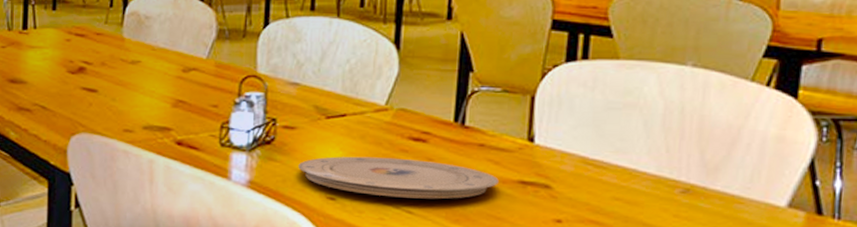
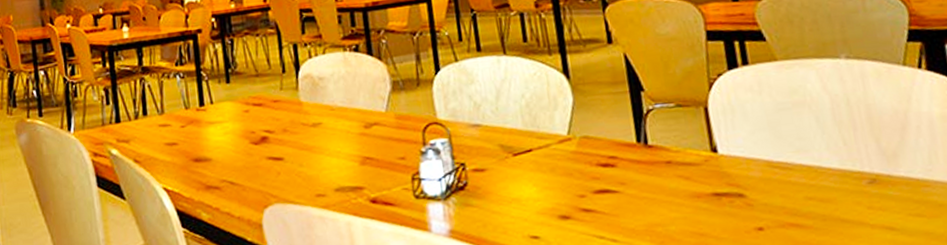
plate: present [298,156,499,199] -> none [495,185,694,228]

